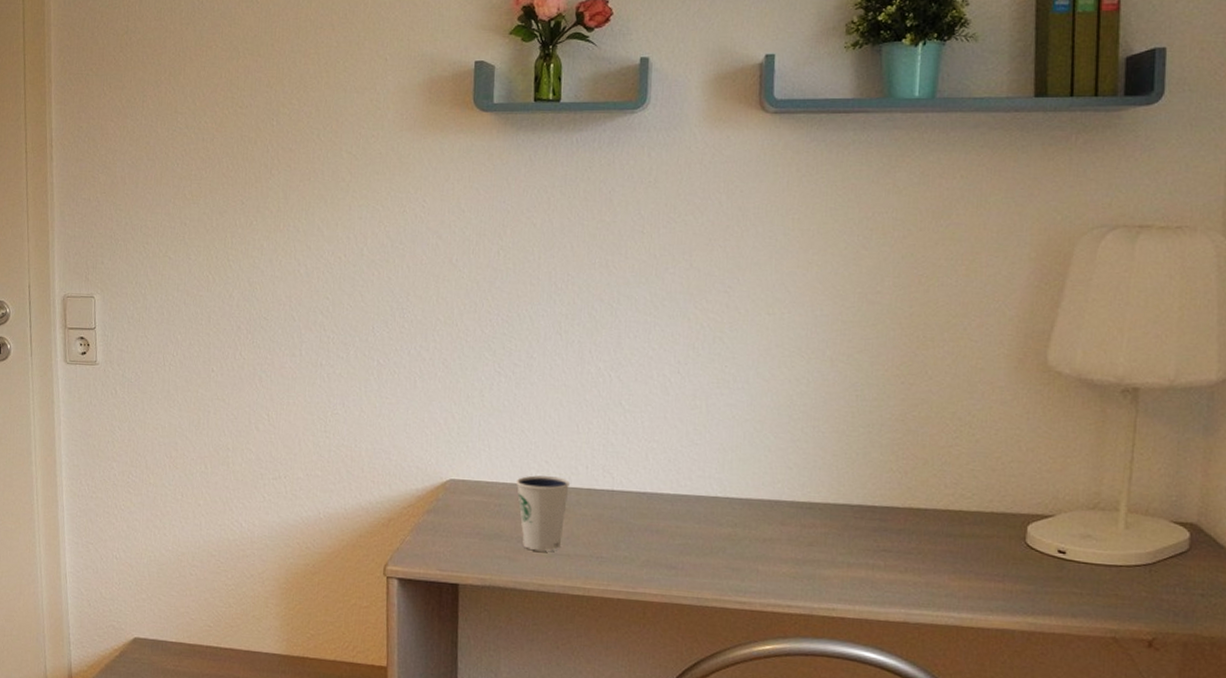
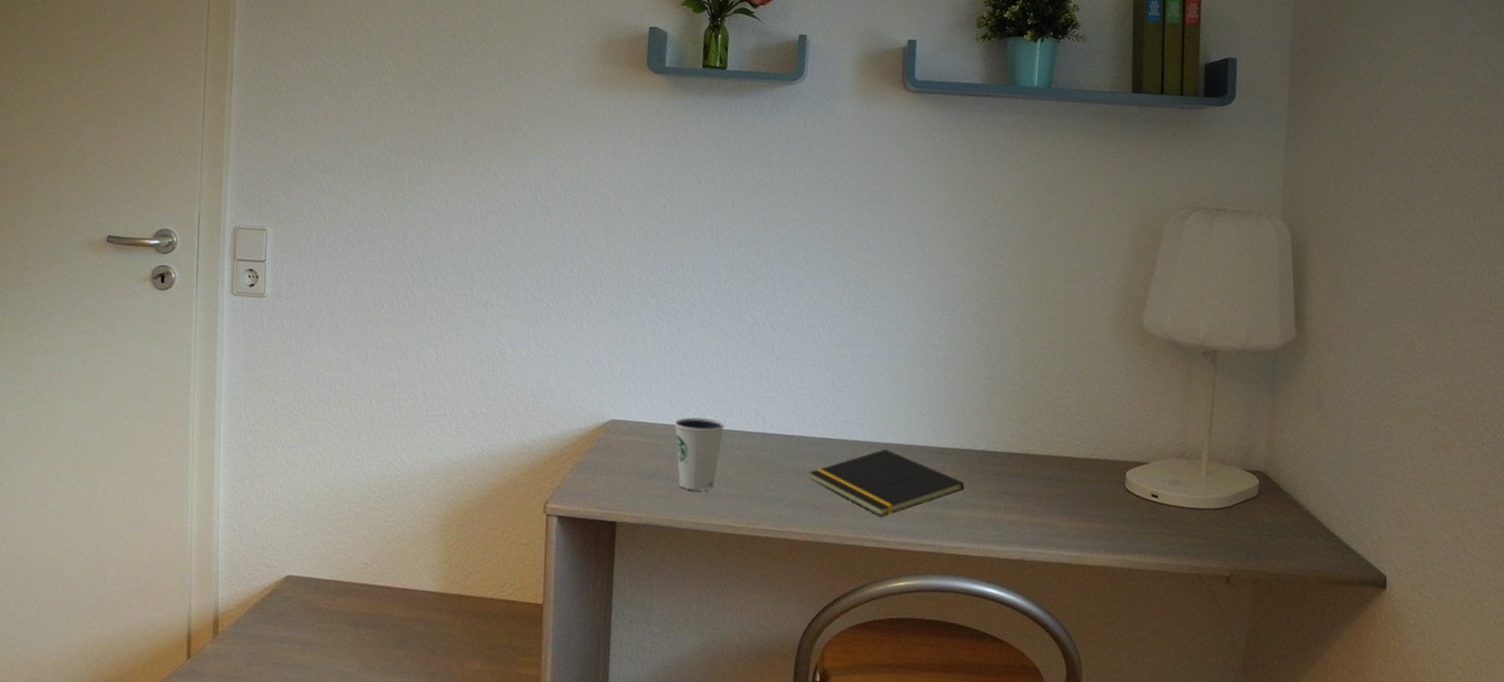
notepad: none [663,504,838,577] -> present [809,448,965,517]

